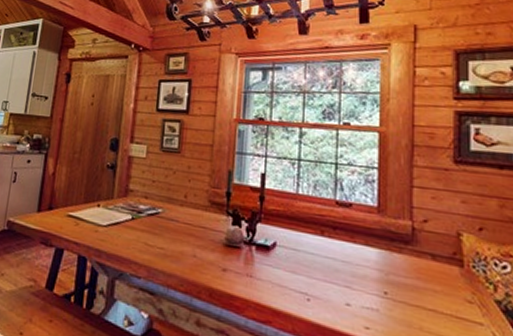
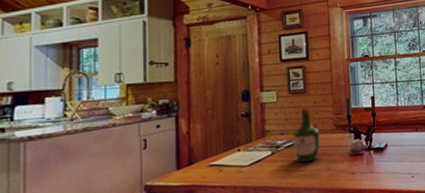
wine bottle: none [156,170,190,240] -> present [293,107,321,162]

